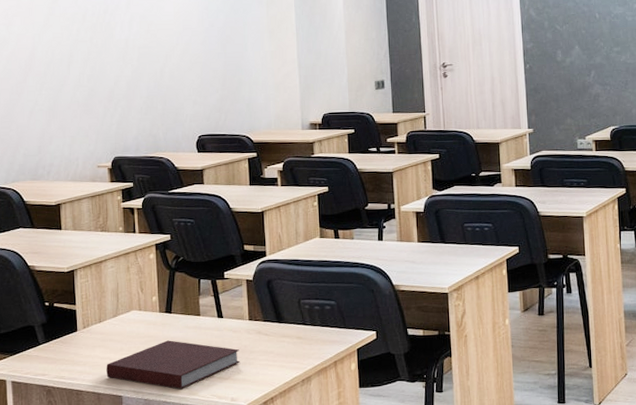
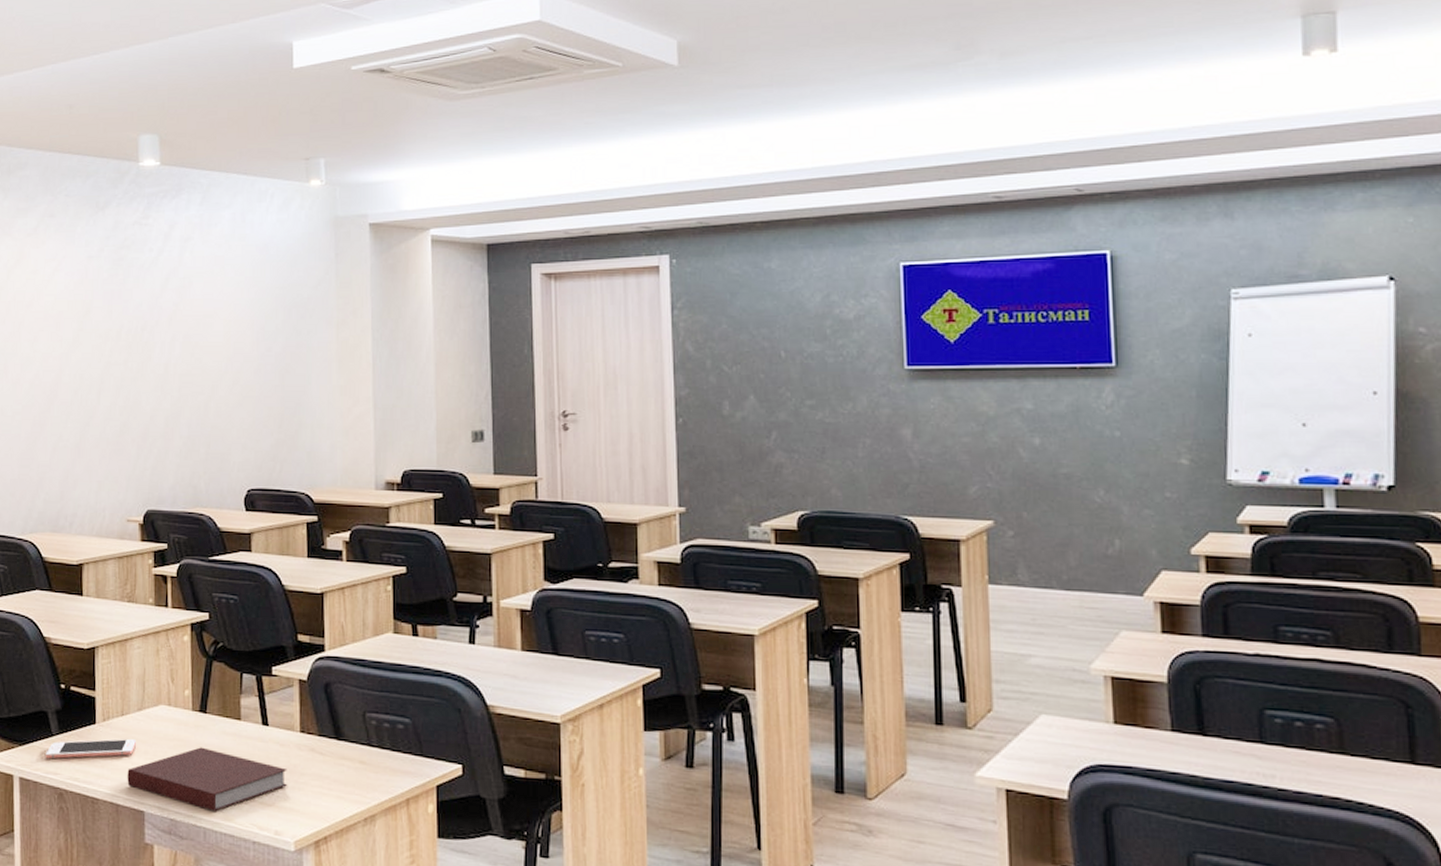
cell phone: none [34,339,113,364] -> present [45,738,136,759]

